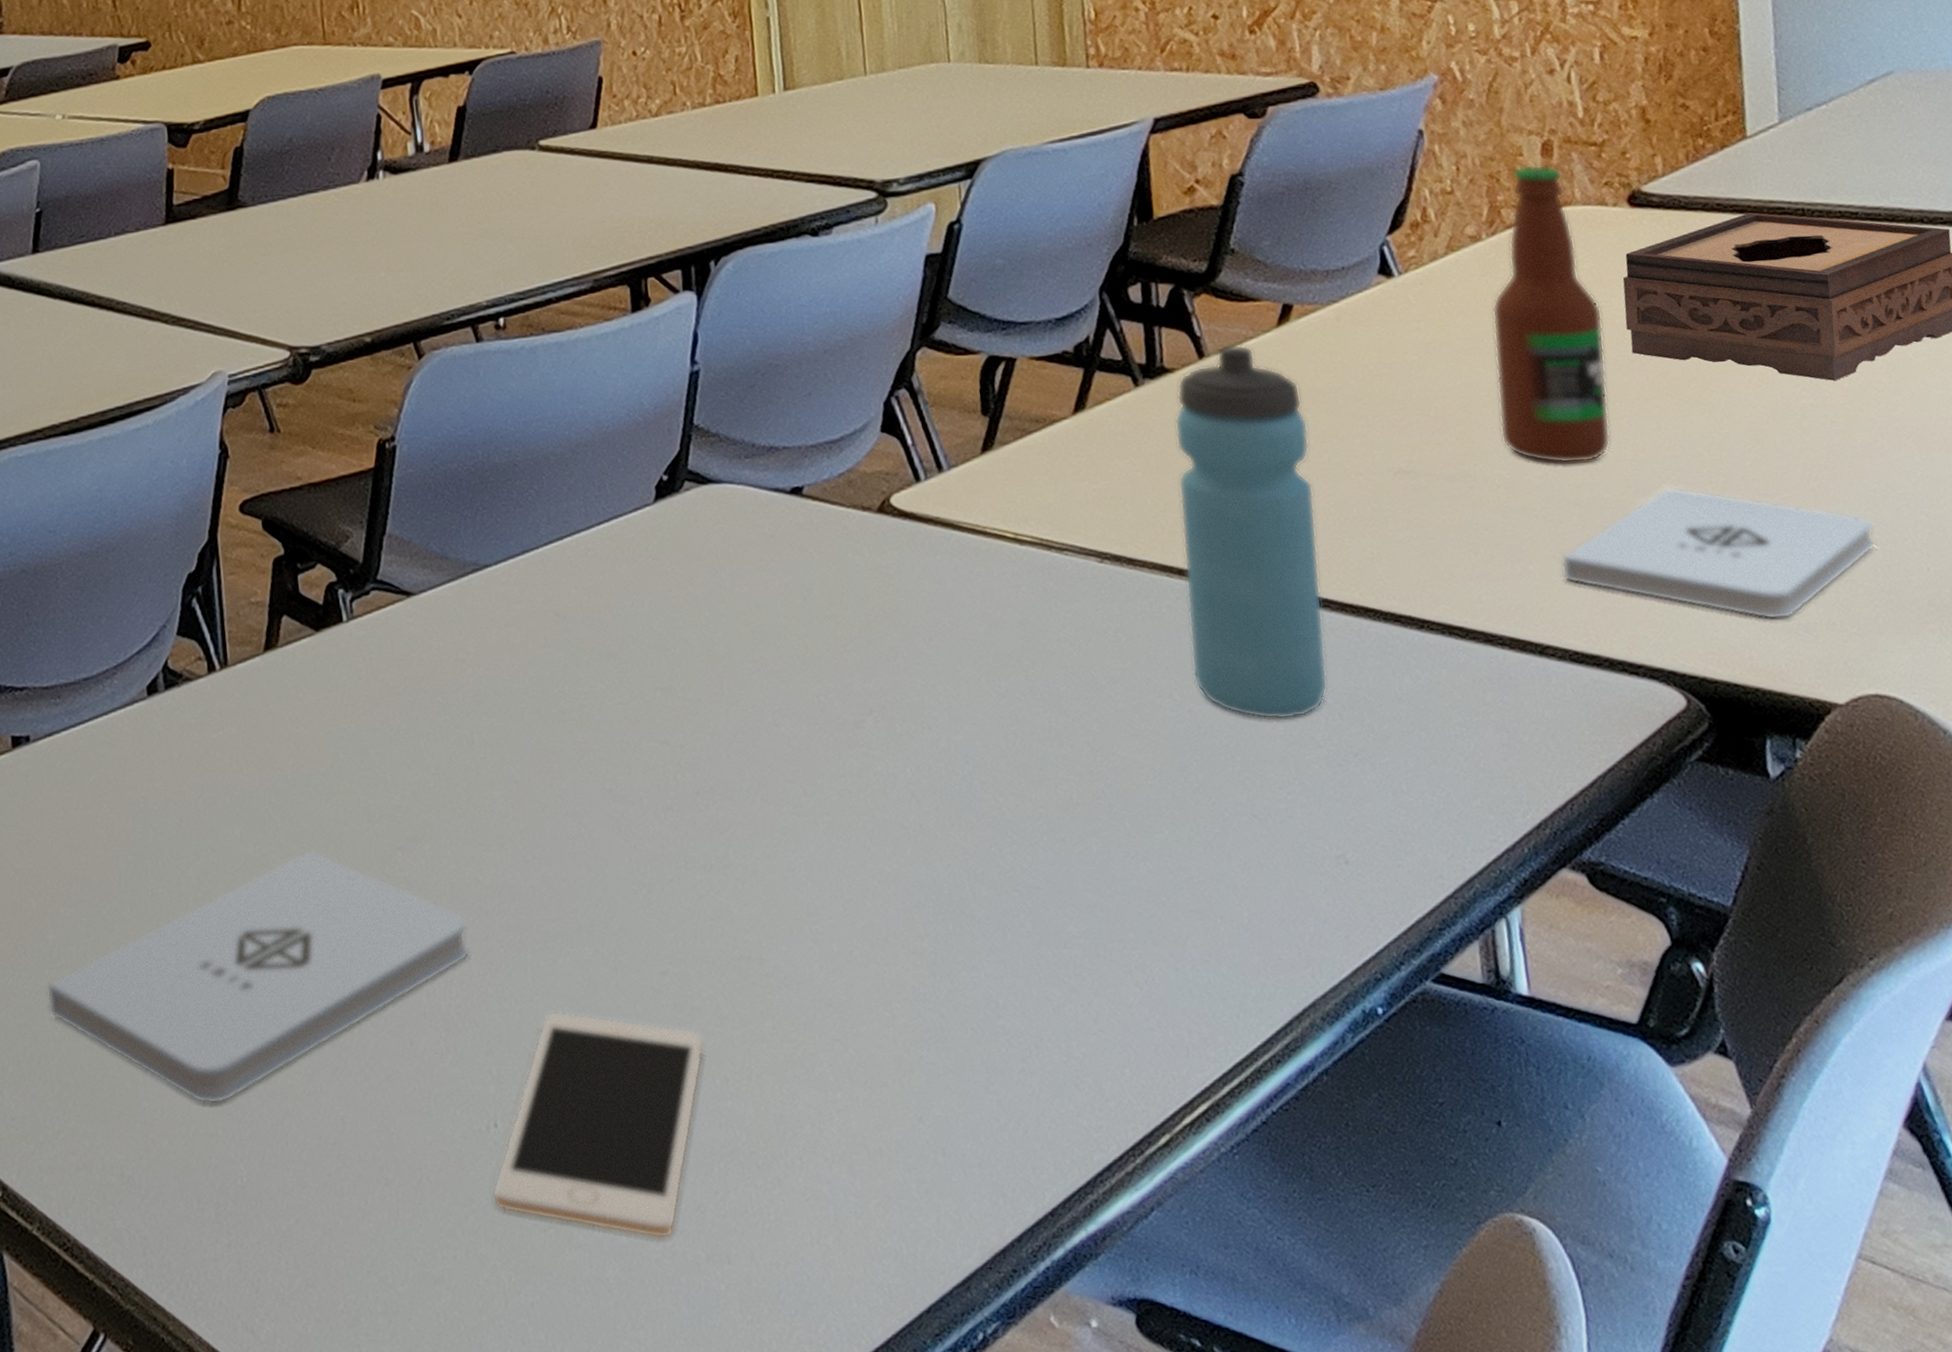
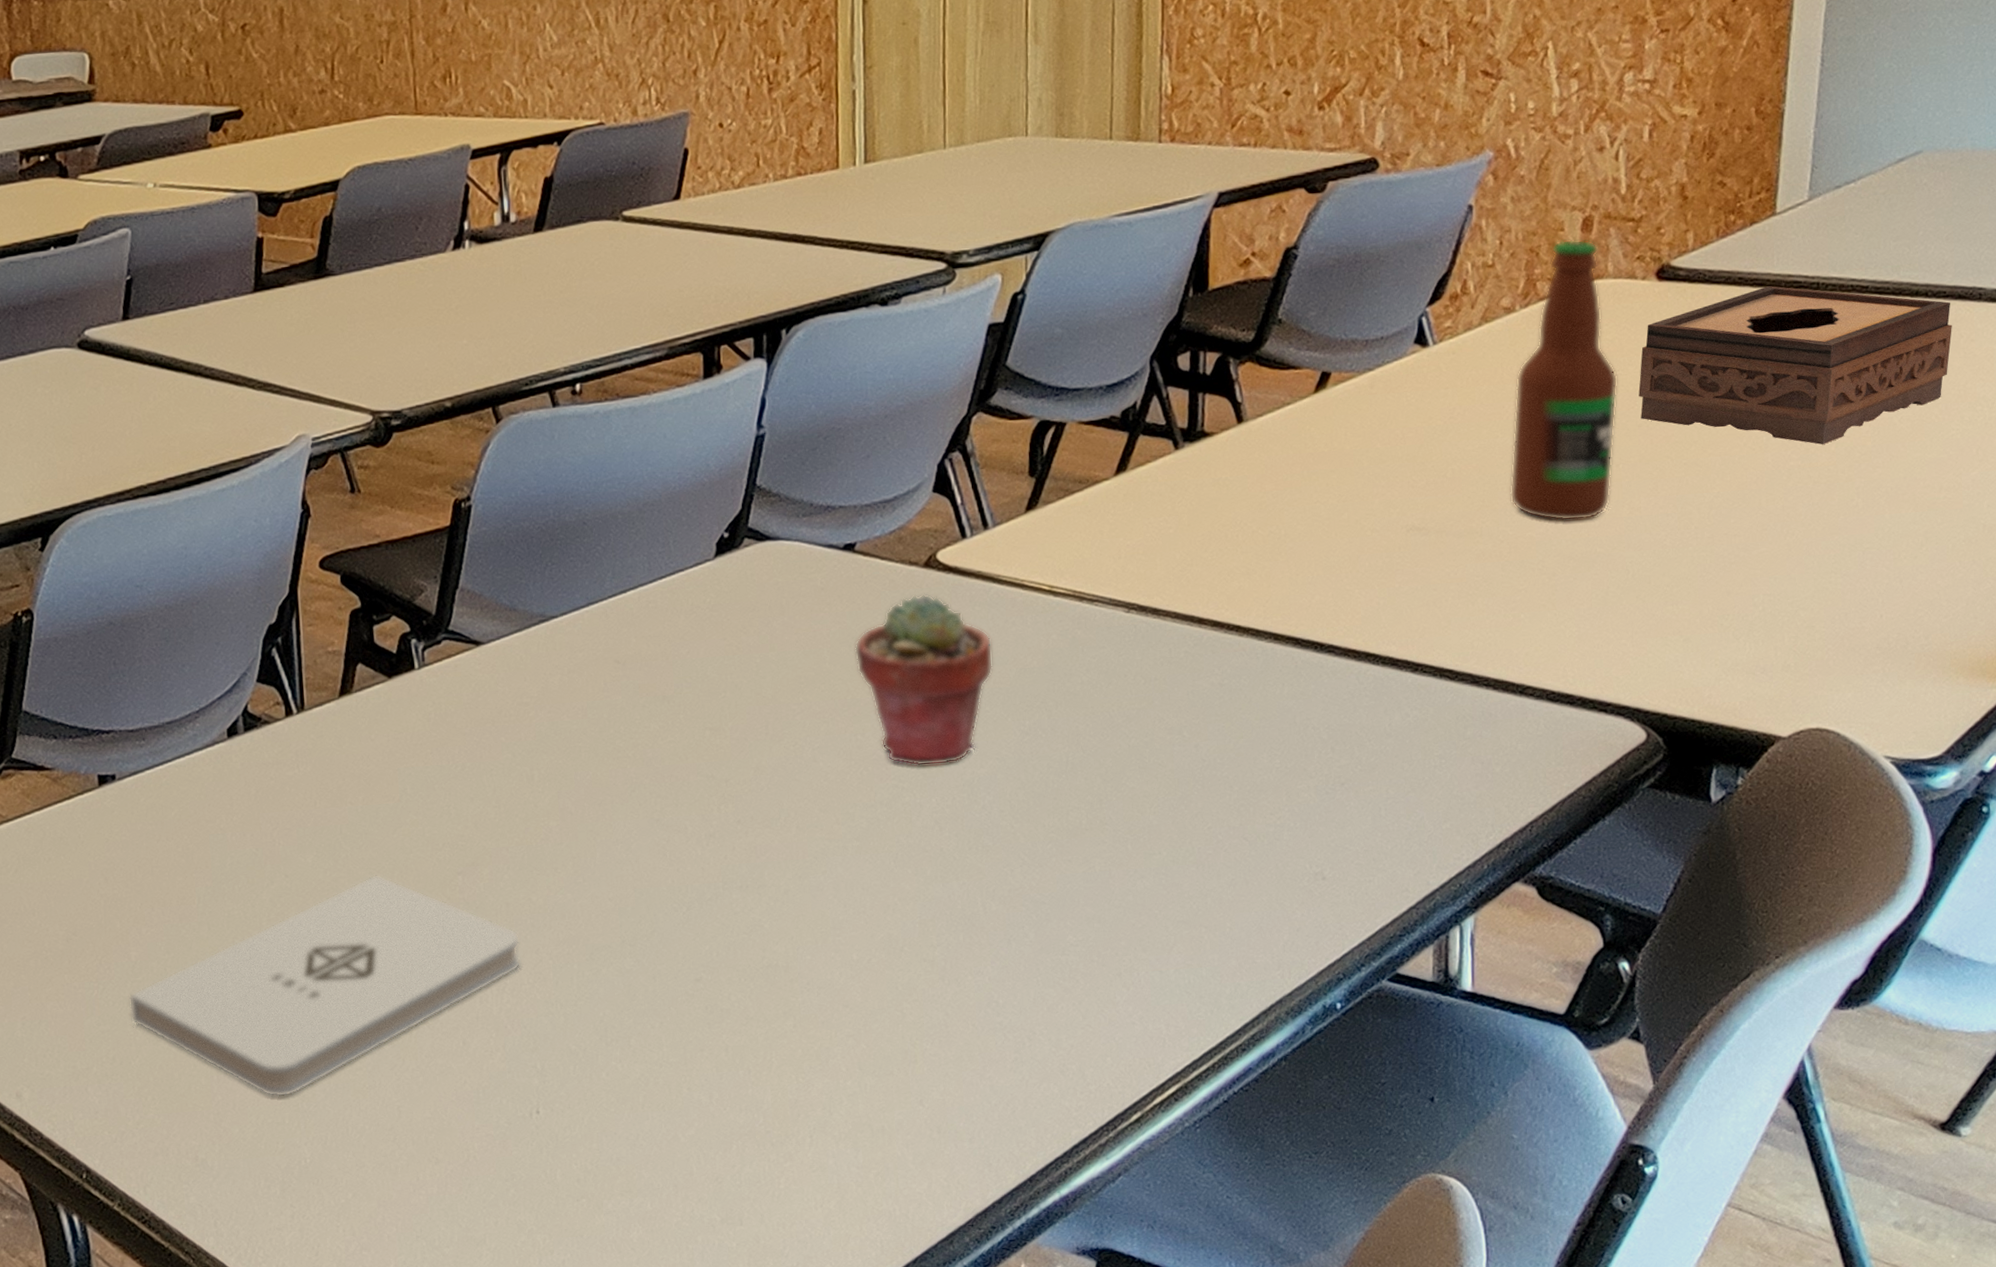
cell phone: present [492,1011,705,1239] -> none [532,1013,731,1206]
potted succulent: none [809,541,961,732] -> present [854,593,993,767]
water bottle: present [1174,344,1328,720] -> none [1202,409,1333,754]
notepad: present [1561,486,1876,620] -> none [1550,541,1839,662]

